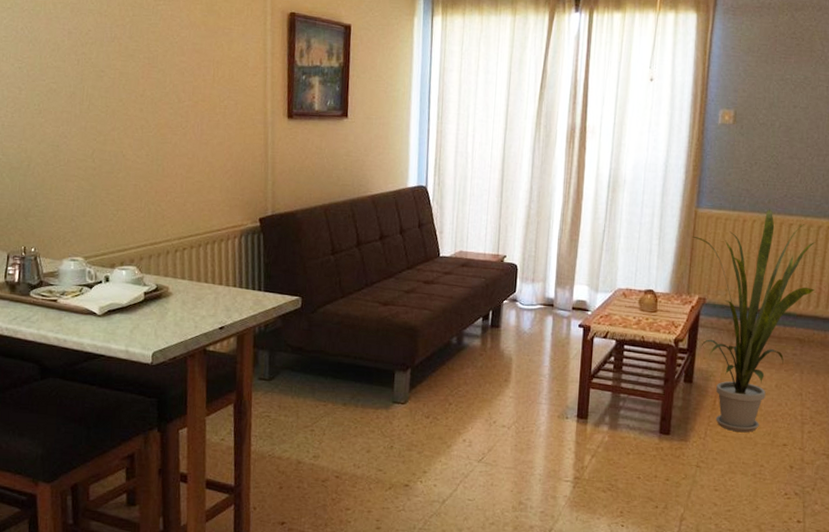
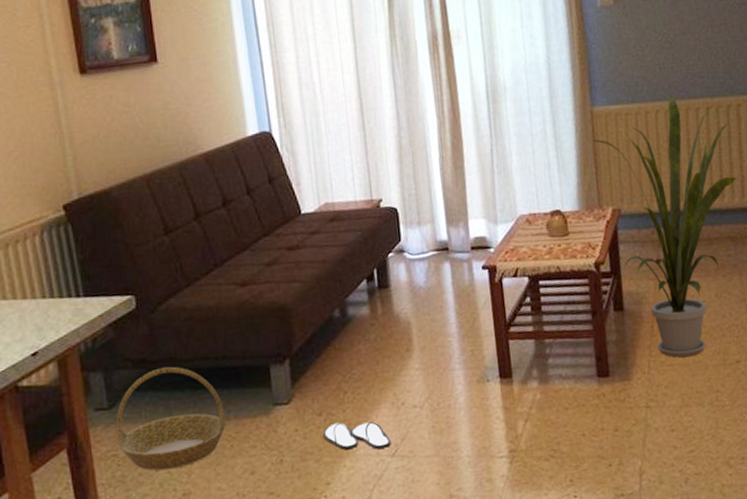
basket: none [271,356,355,436] -> present [116,366,226,471]
slippers: none [427,426,480,454] -> present [323,422,391,450]

